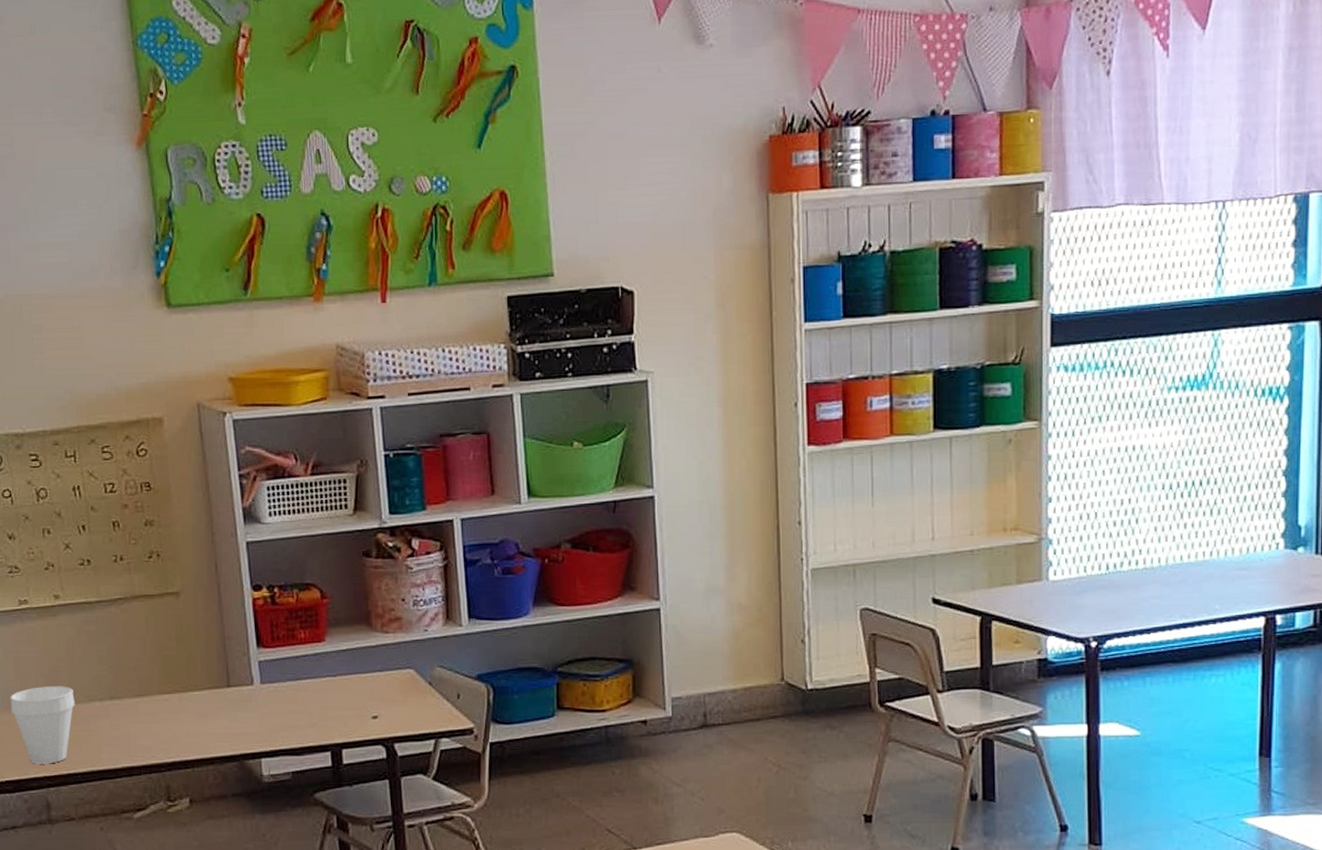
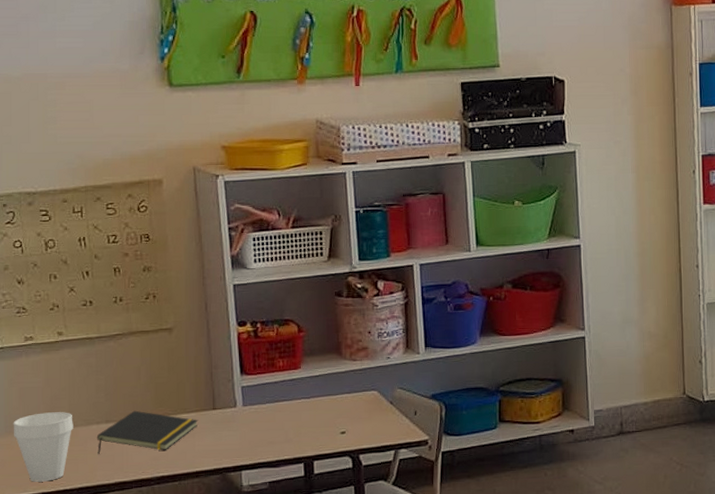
notepad: none [100,686,212,735] -> present [96,410,199,454]

